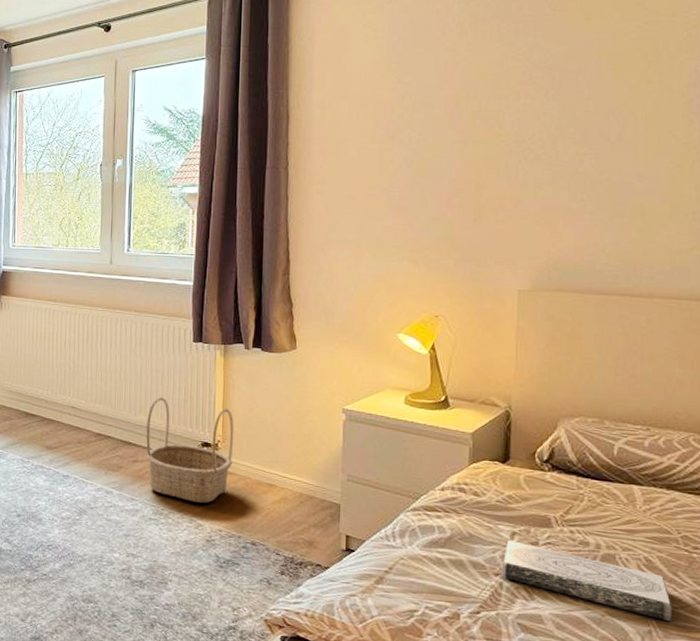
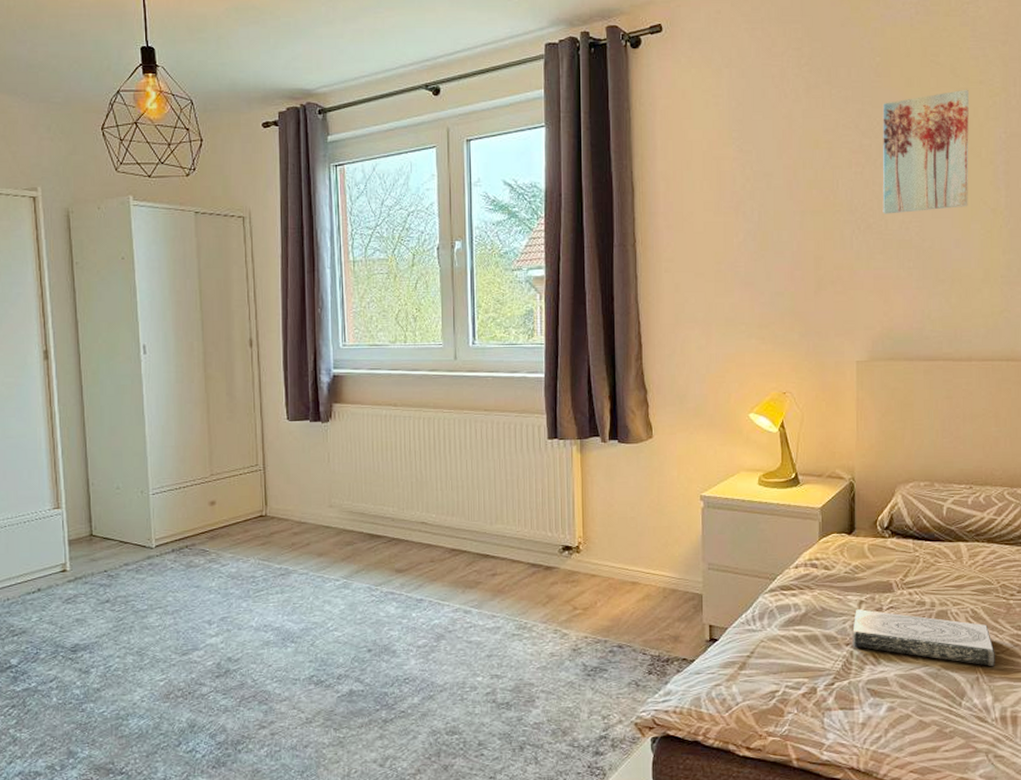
basket: present [146,397,234,503] -> none [504,502,595,611]
wall art: none [553,21,659,146] -> present [882,89,969,214]

